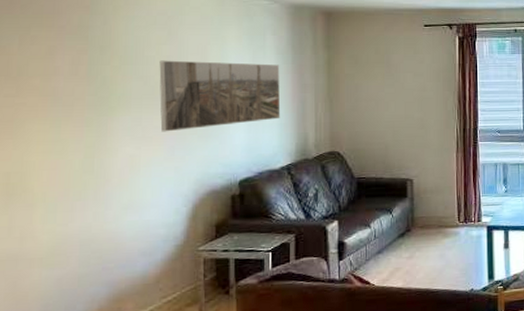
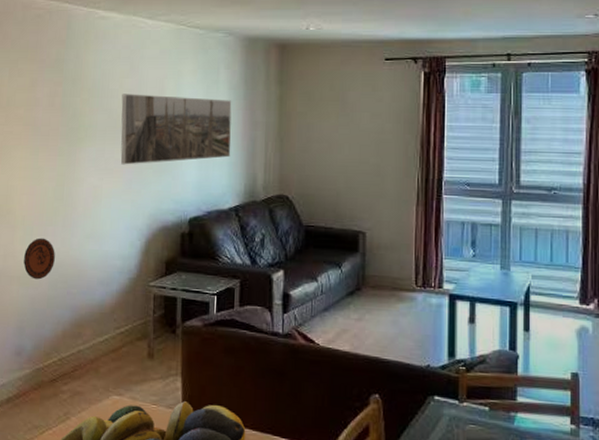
decorative plate: none [46,214,86,259] -> present [23,237,55,280]

